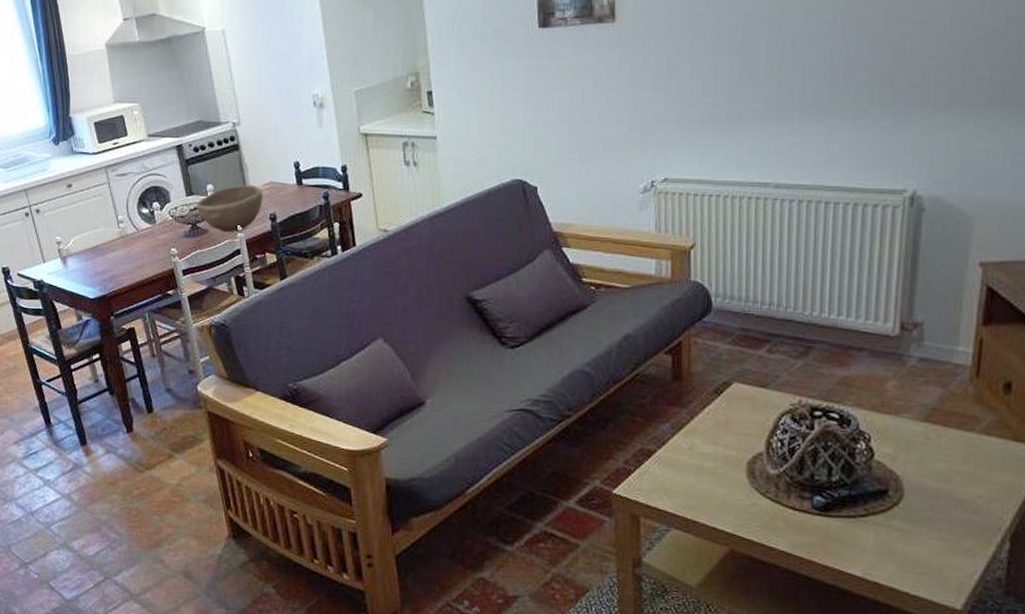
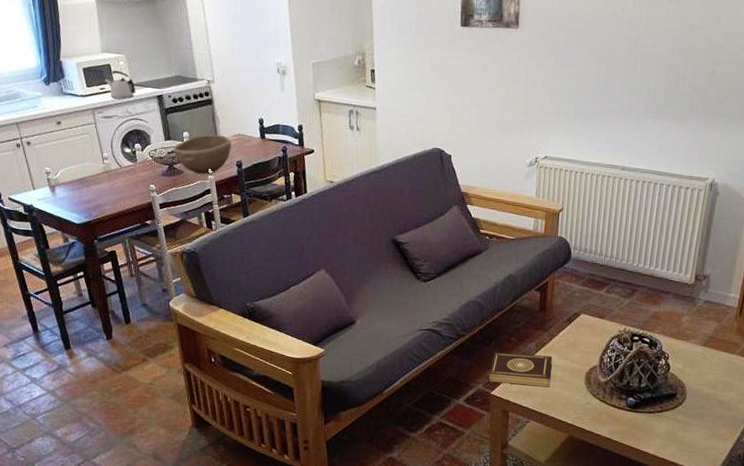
kettle: none [117,121,153,154] -> present [104,70,136,100]
book: none [607,437,697,484] -> present [488,352,553,388]

